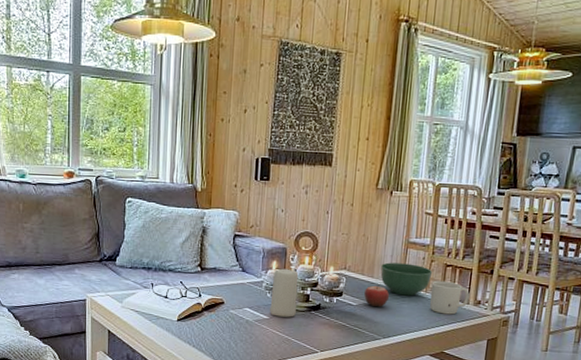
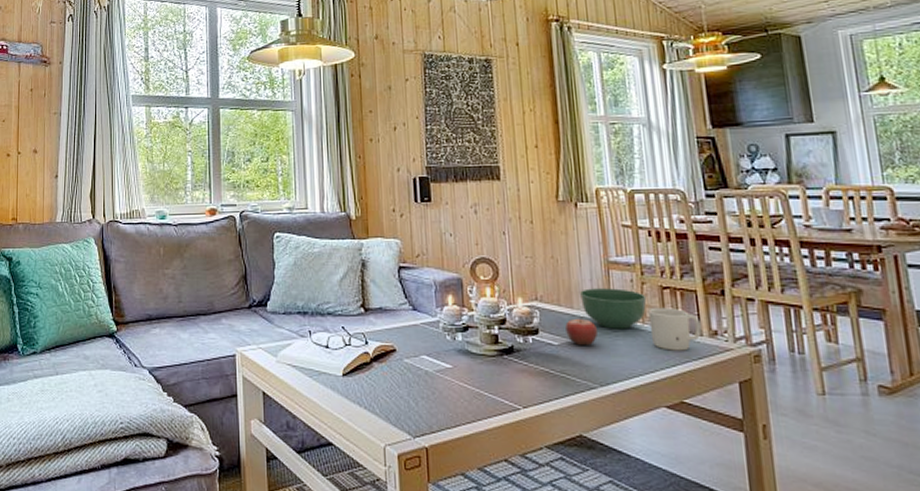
candle: present [270,268,299,317] -> none [450,304,486,365]

